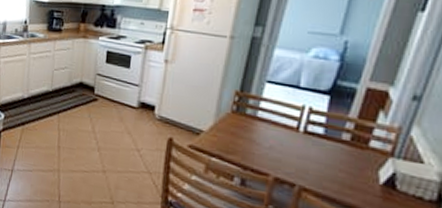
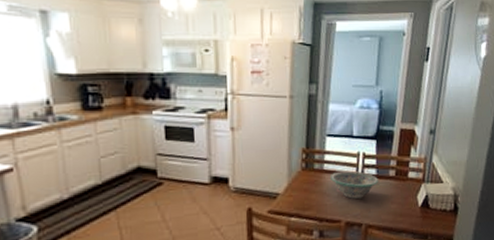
decorative bowl: none [262,121,326,156] -> present [330,170,379,199]

